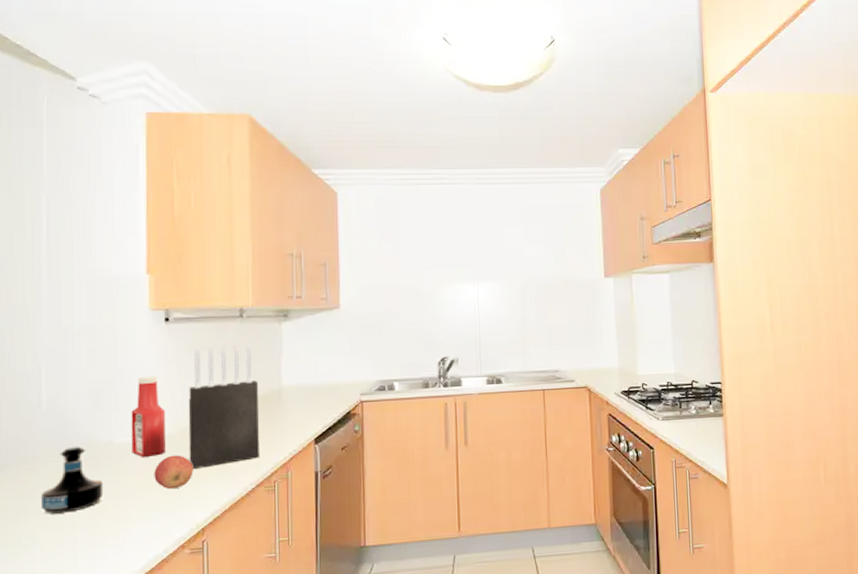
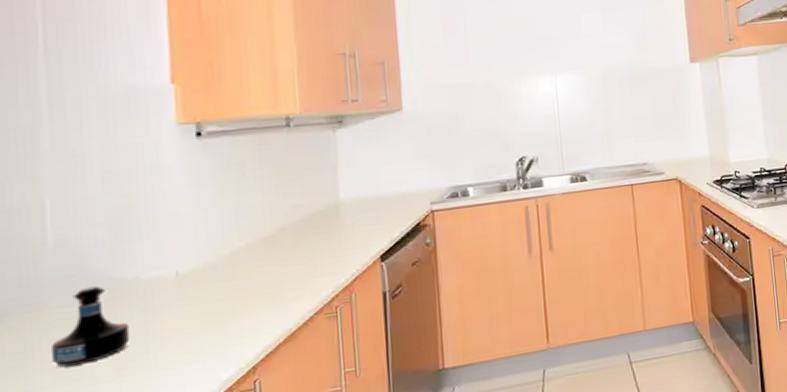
ketchup bottle: present [131,376,165,457] -> none [159,199,204,292]
apple: present [154,455,194,490] -> none [191,286,240,327]
knife block: present [188,344,259,469] -> none [228,156,317,301]

